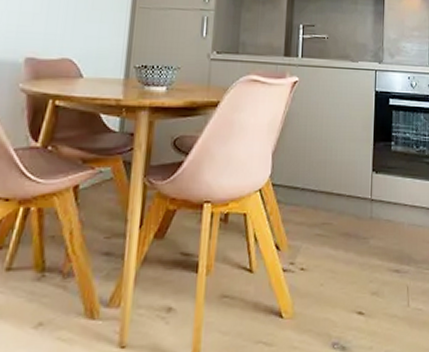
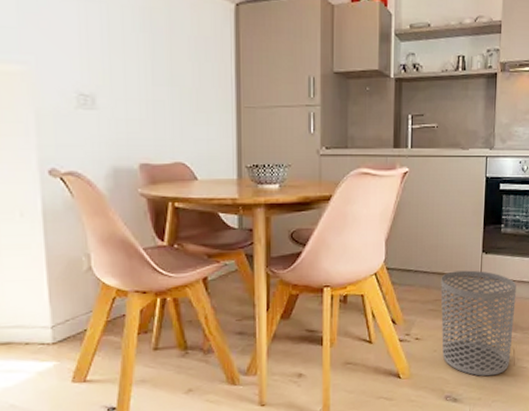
waste bin: none [328,191,408,320] -> present [440,270,516,377]

